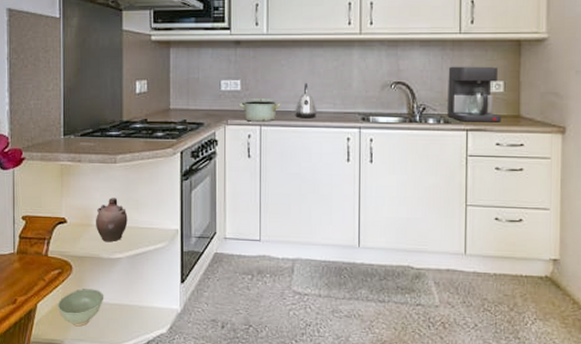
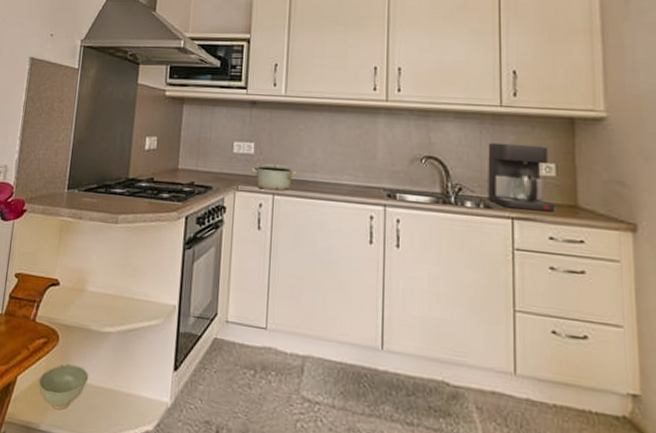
ceramic jug: present [96,198,128,242] -> none [89,261,124,313]
kettle: present [294,82,317,119] -> none [311,150,337,191]

